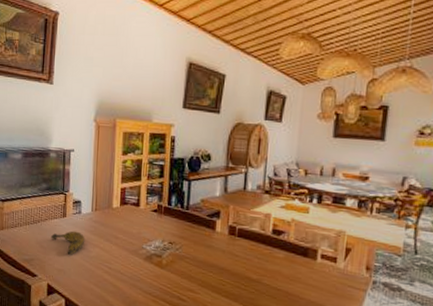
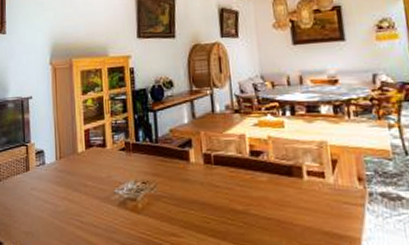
banana: present [50,230,85,255] -> none [14,185,52,213]

